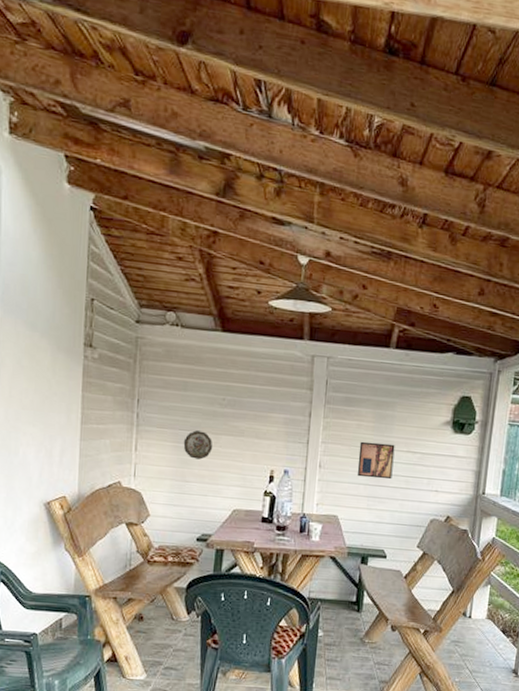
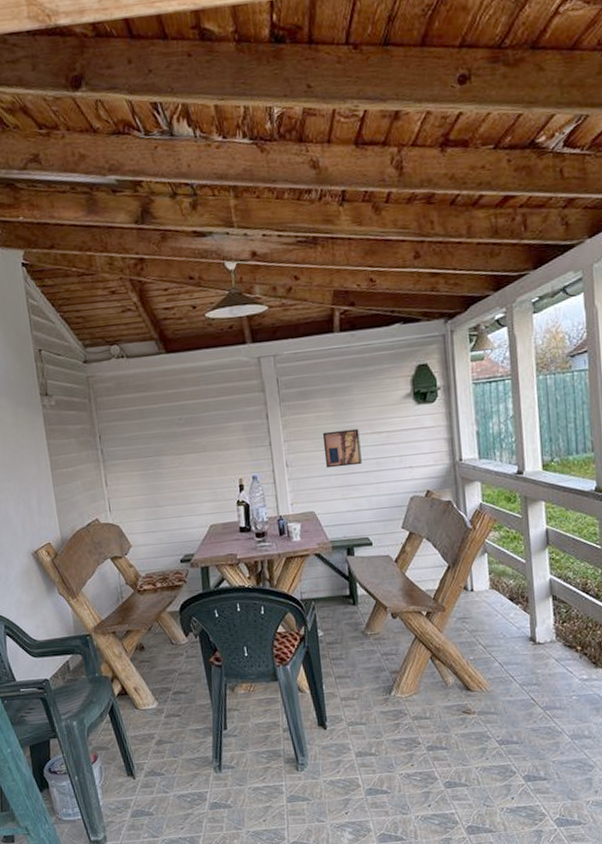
decorative plate: present [183,430,212,460] -> none [149,454,178,483]

